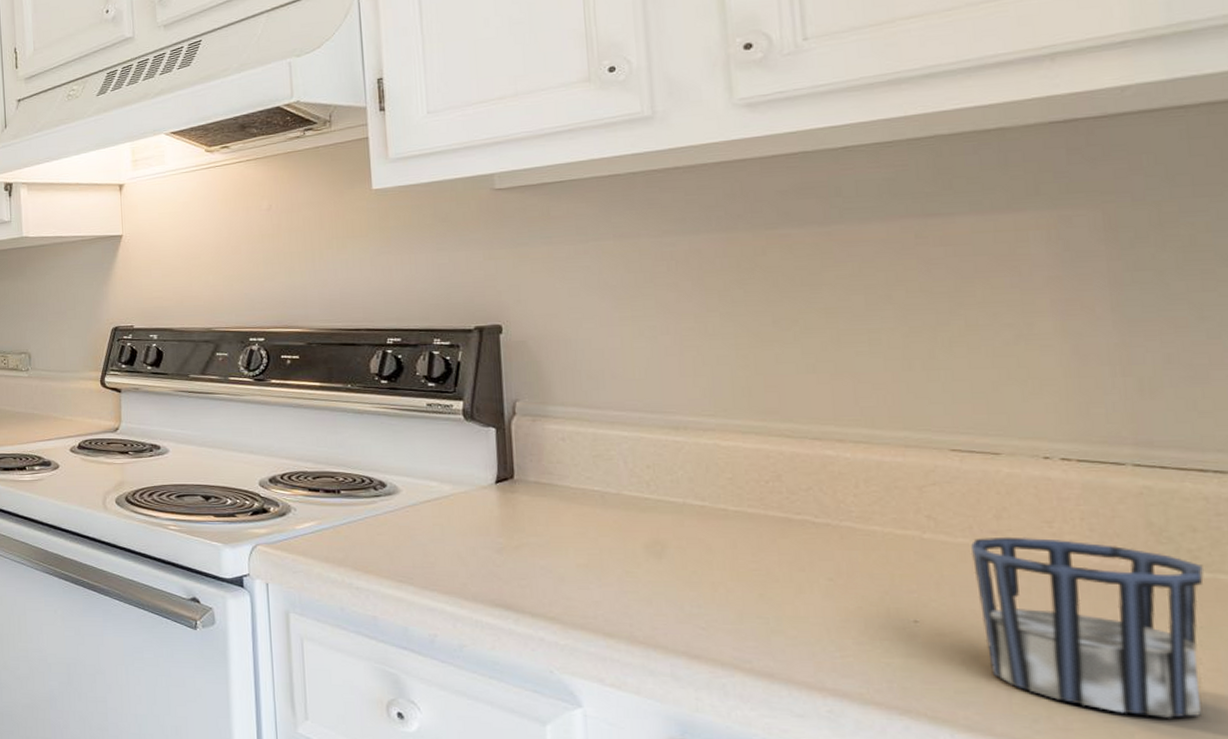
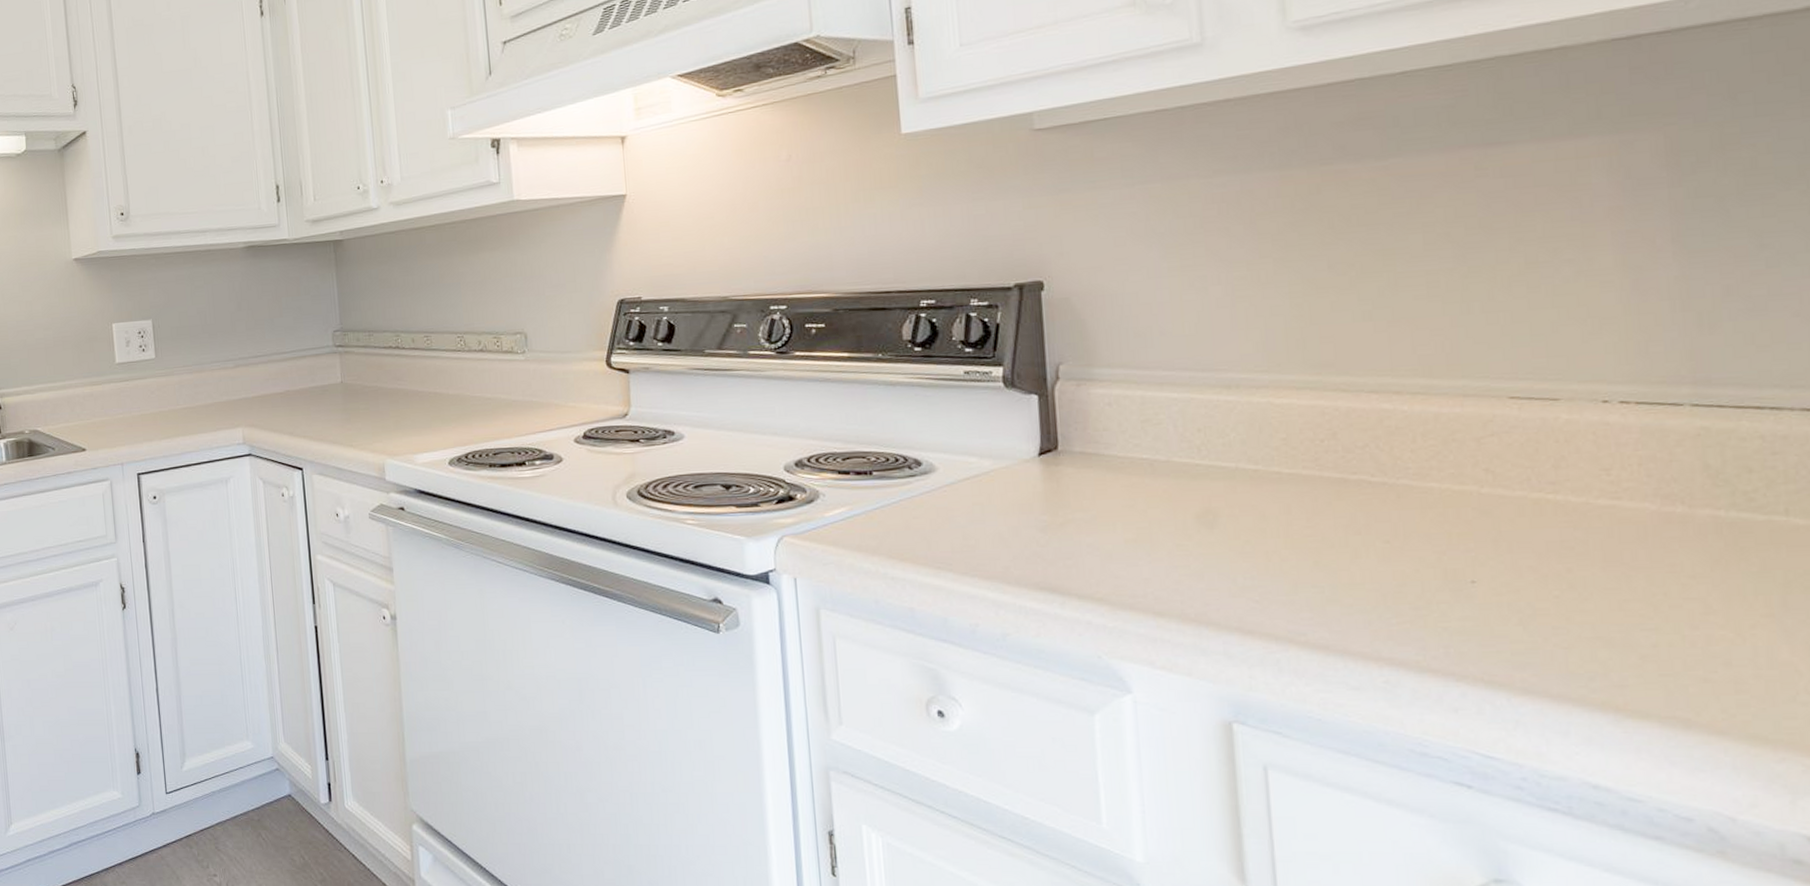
cup: present [971,536,1204,718] -> none [1529,486,1759,668]

